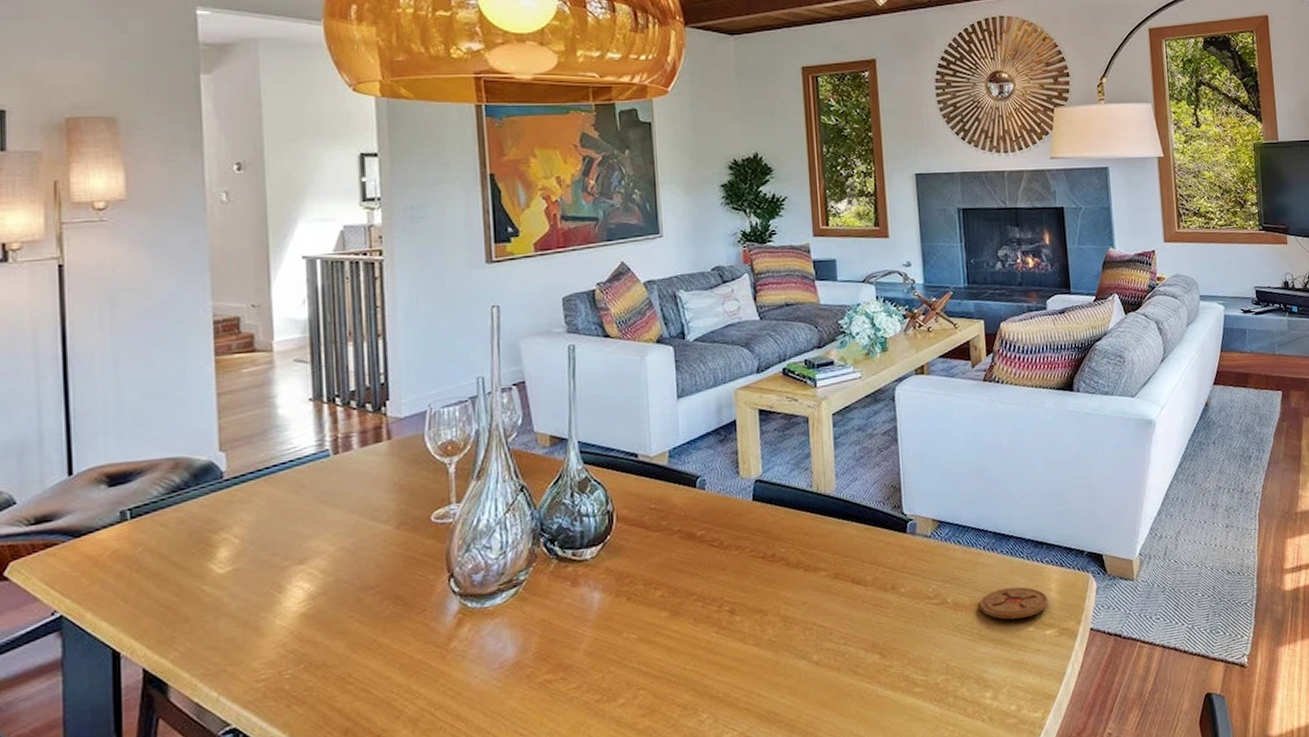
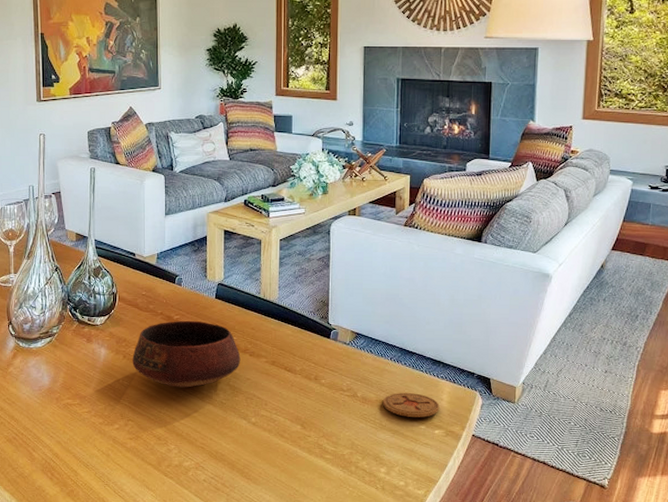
bowl: none [640,534,793,631] -> present [132,320,241,388]

